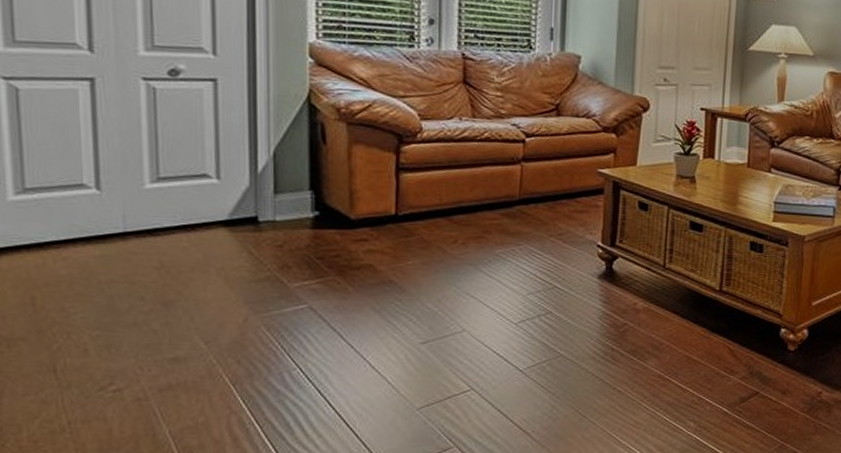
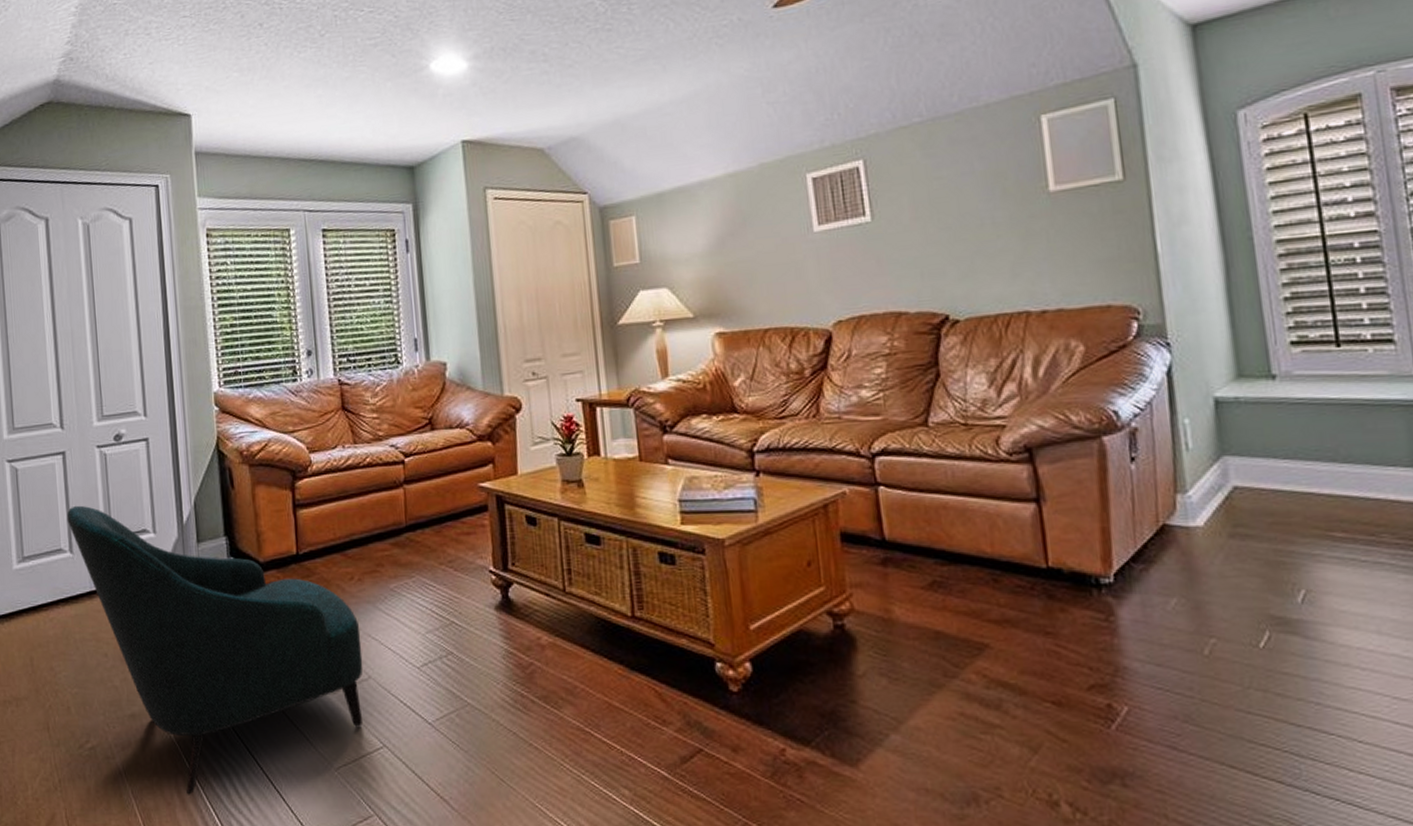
armchair: none [93,139,459,434] -> present [67,505,363,795]

